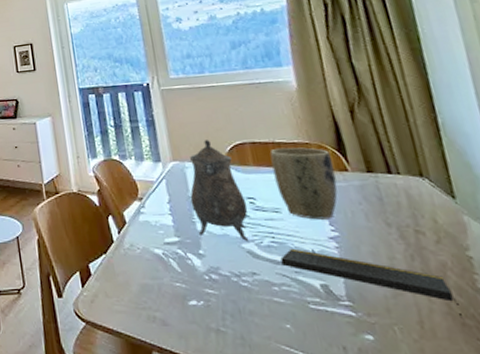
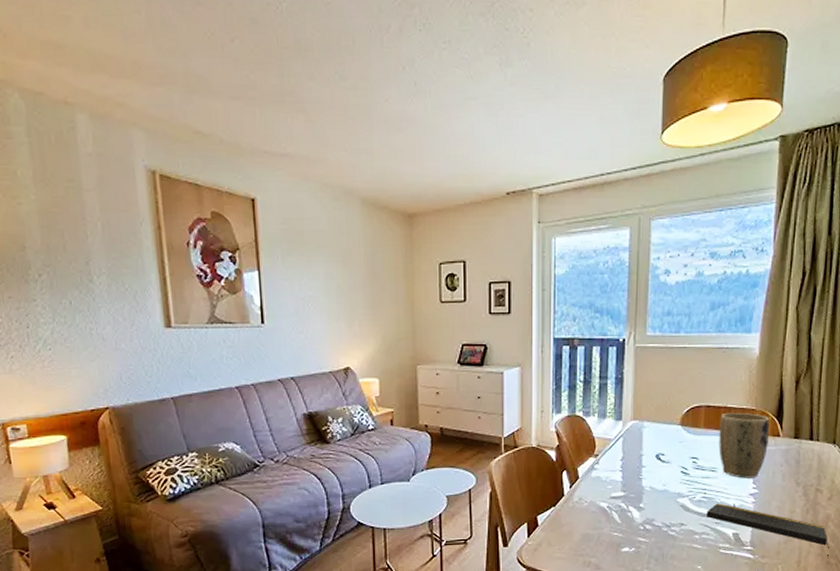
teapot: present [190,140,249,241] -> none [641,401,690,496]

